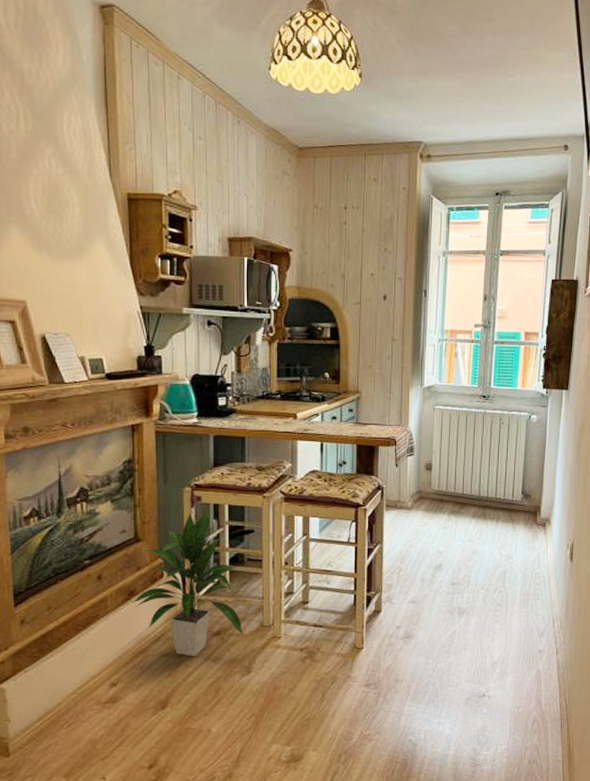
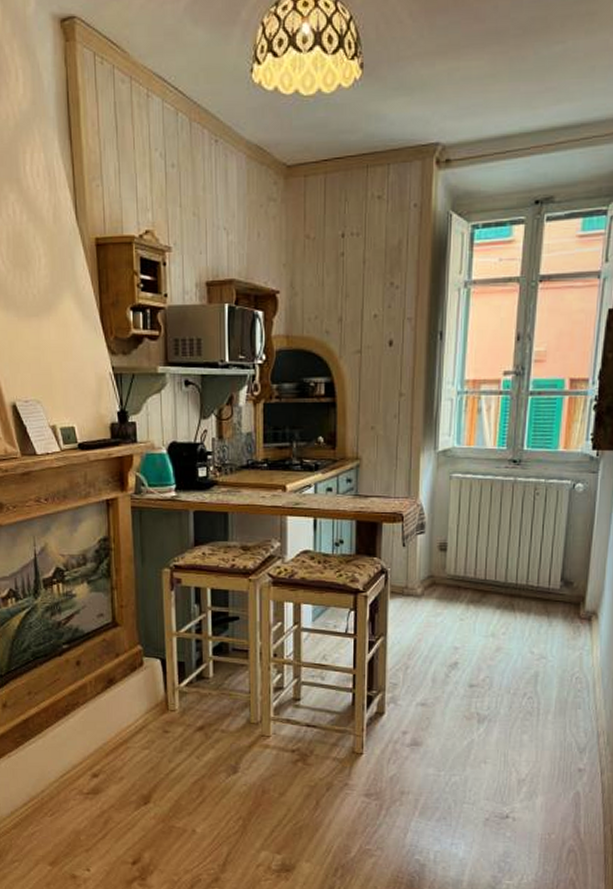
indoor plant: present [132,508,243,657] -> none [112,592,229,751]

